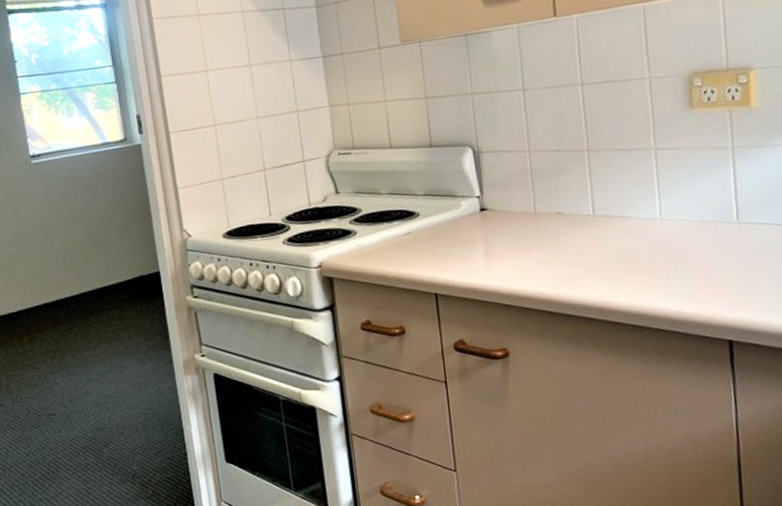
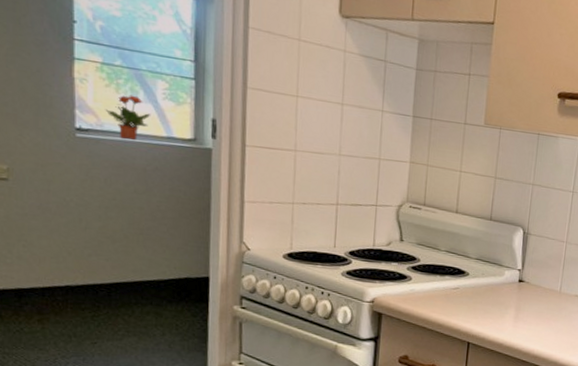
potted plant: none [49,112,85,156] -> present [105,95,150,141]

